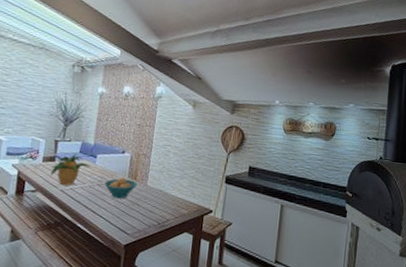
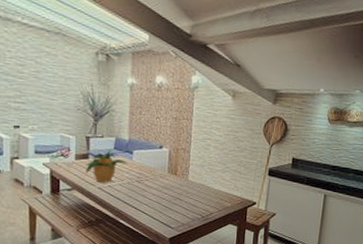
fruit bowl: present [104,177,138,199] -> none [143,172,179,195]

